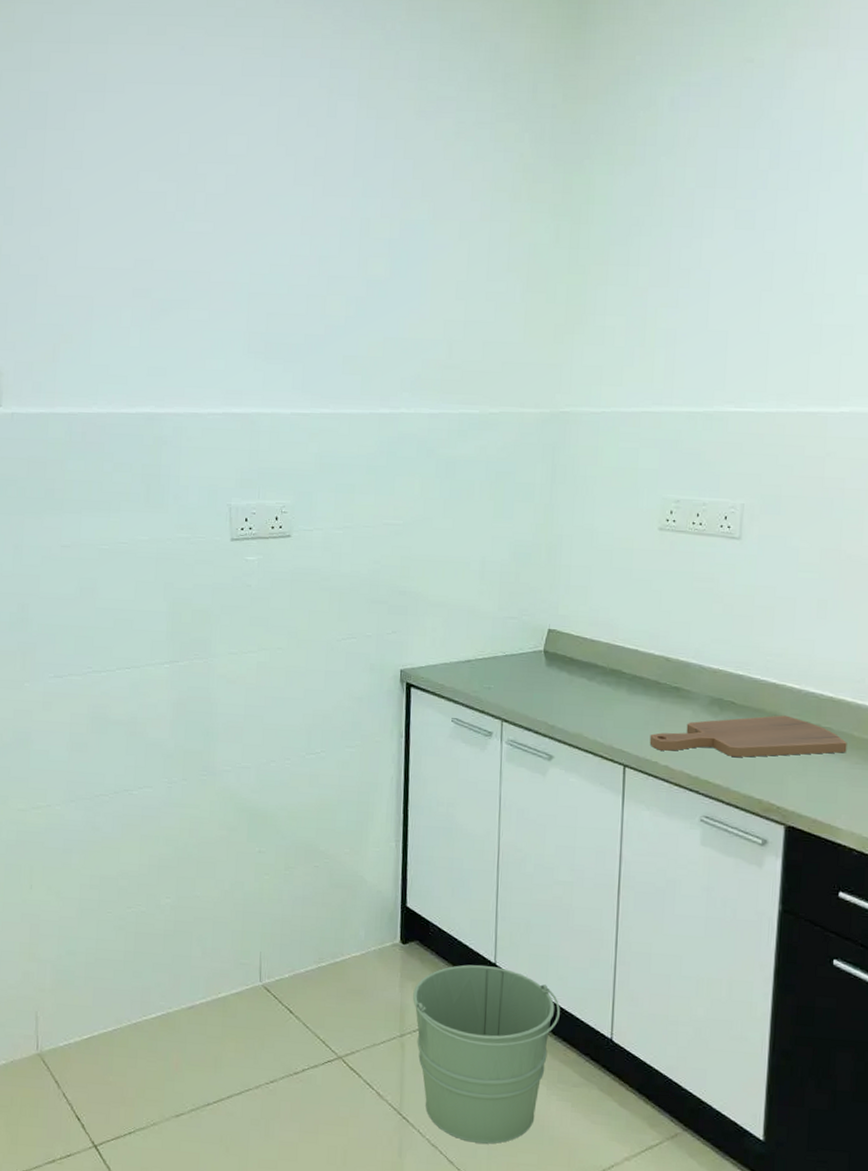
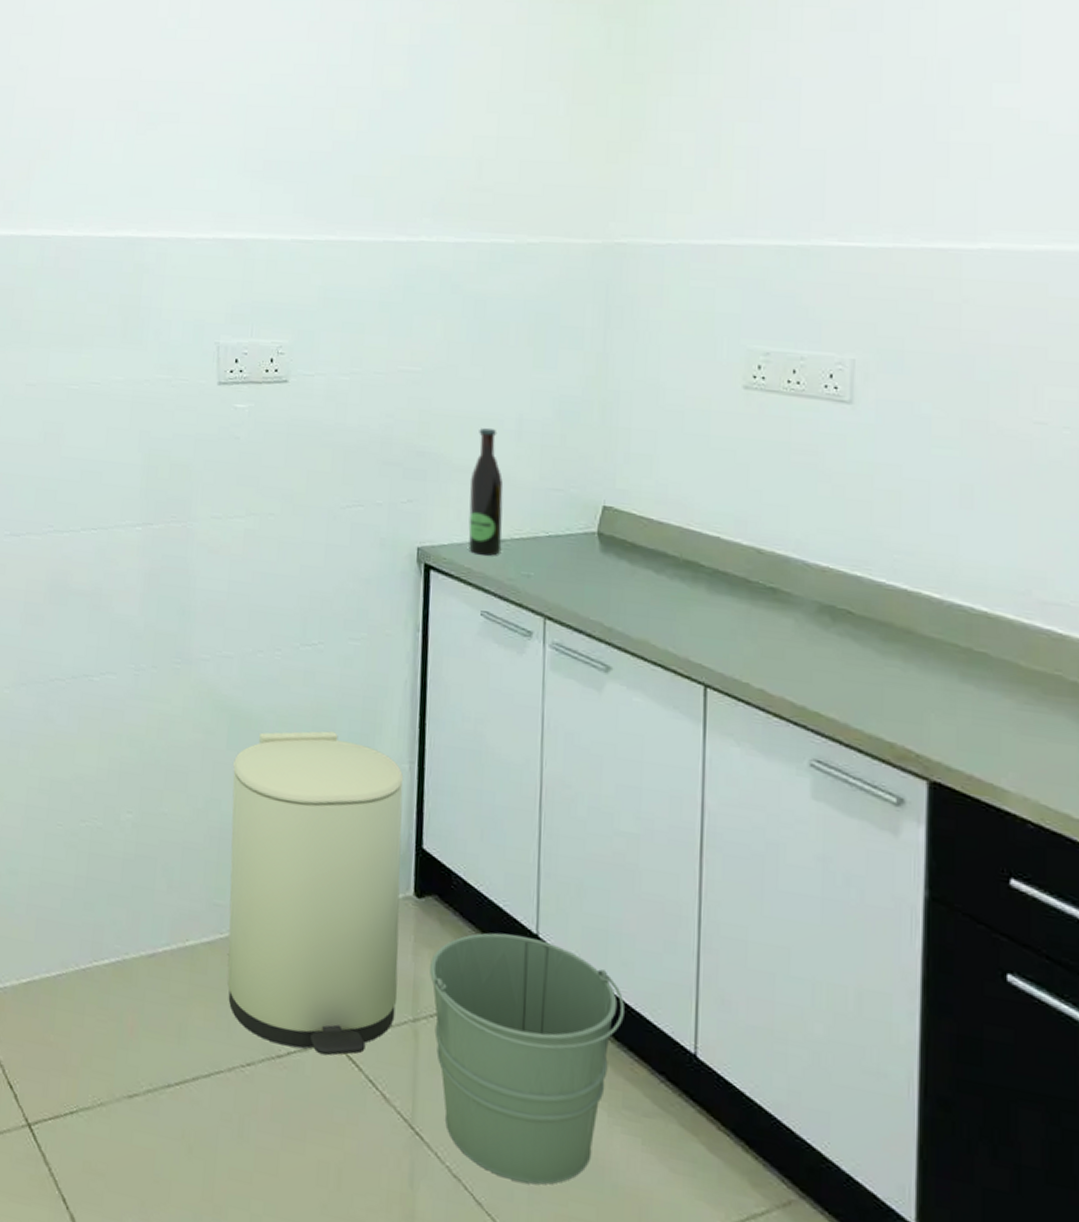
pedal bin: none [253,821,391,1069] -> present [227,730,404,1056]
bottle: none [441,569,470,673] -> present [468,427,504,555]
cutting board: present [649,715,847,758] -> none [738,632,1011,688]

